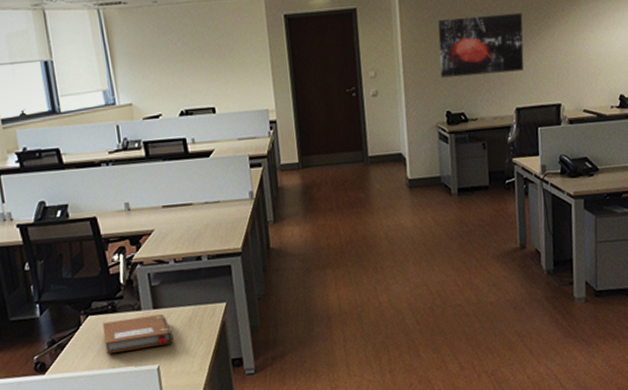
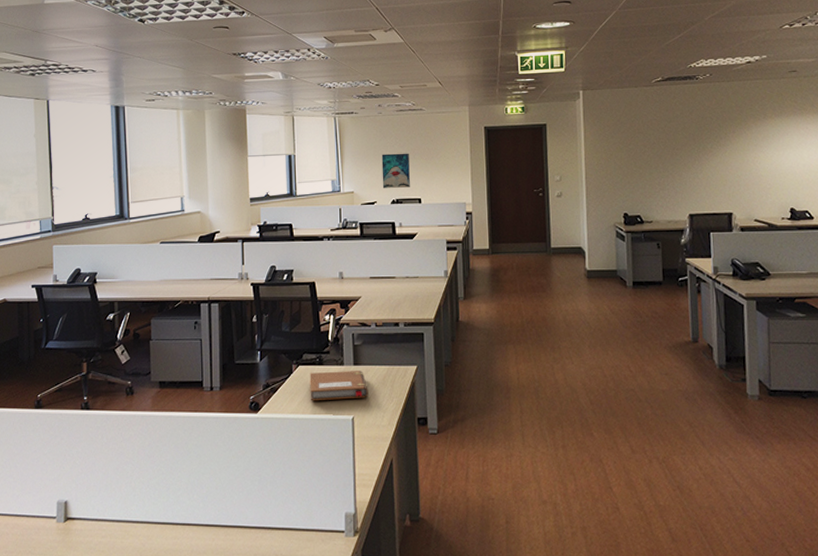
wall art: none [162,51,201,97] -> present [381,153,410,188]
wall art: present [438,12,524,78] -> none [618,132,697,185]

